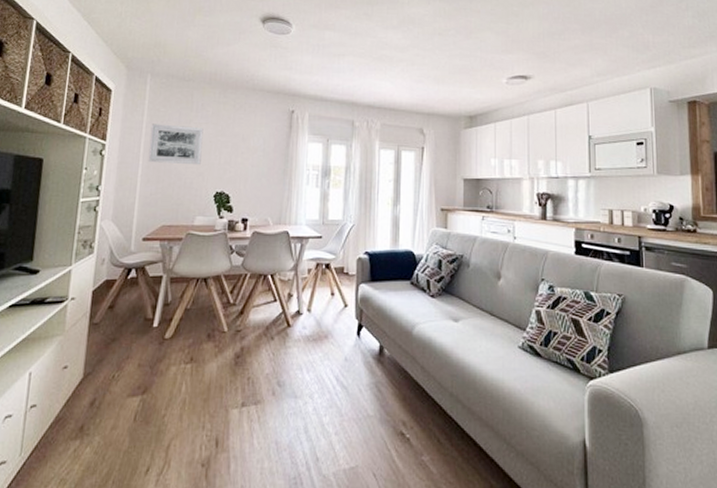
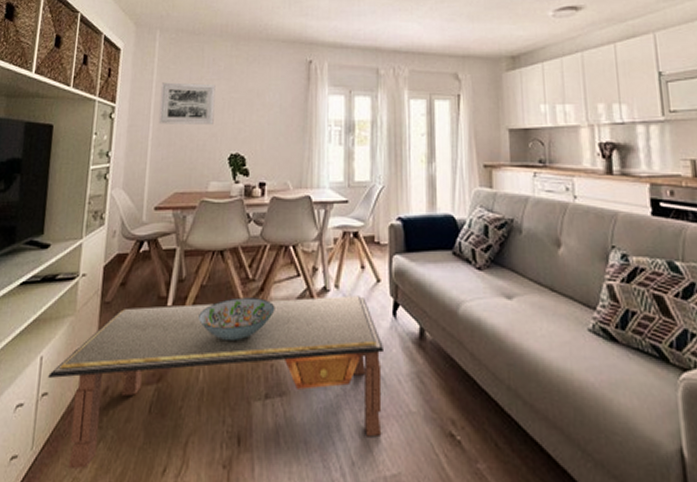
coffee table: none [37,318,349,472] -> present [48,295,385,470]
decorative bowl: none [182,319,253,357] -> present [199,297,275,340]

